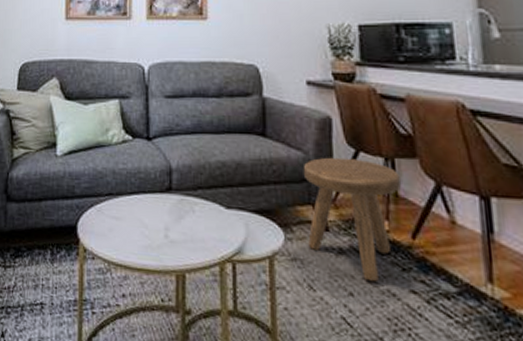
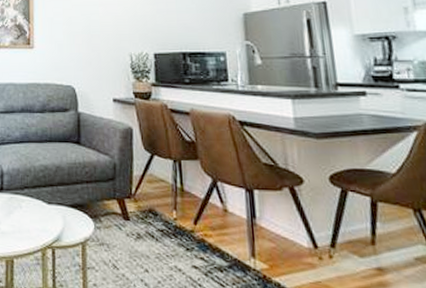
stool: present [303,157,401,281] -> none [109,160,186,259]

